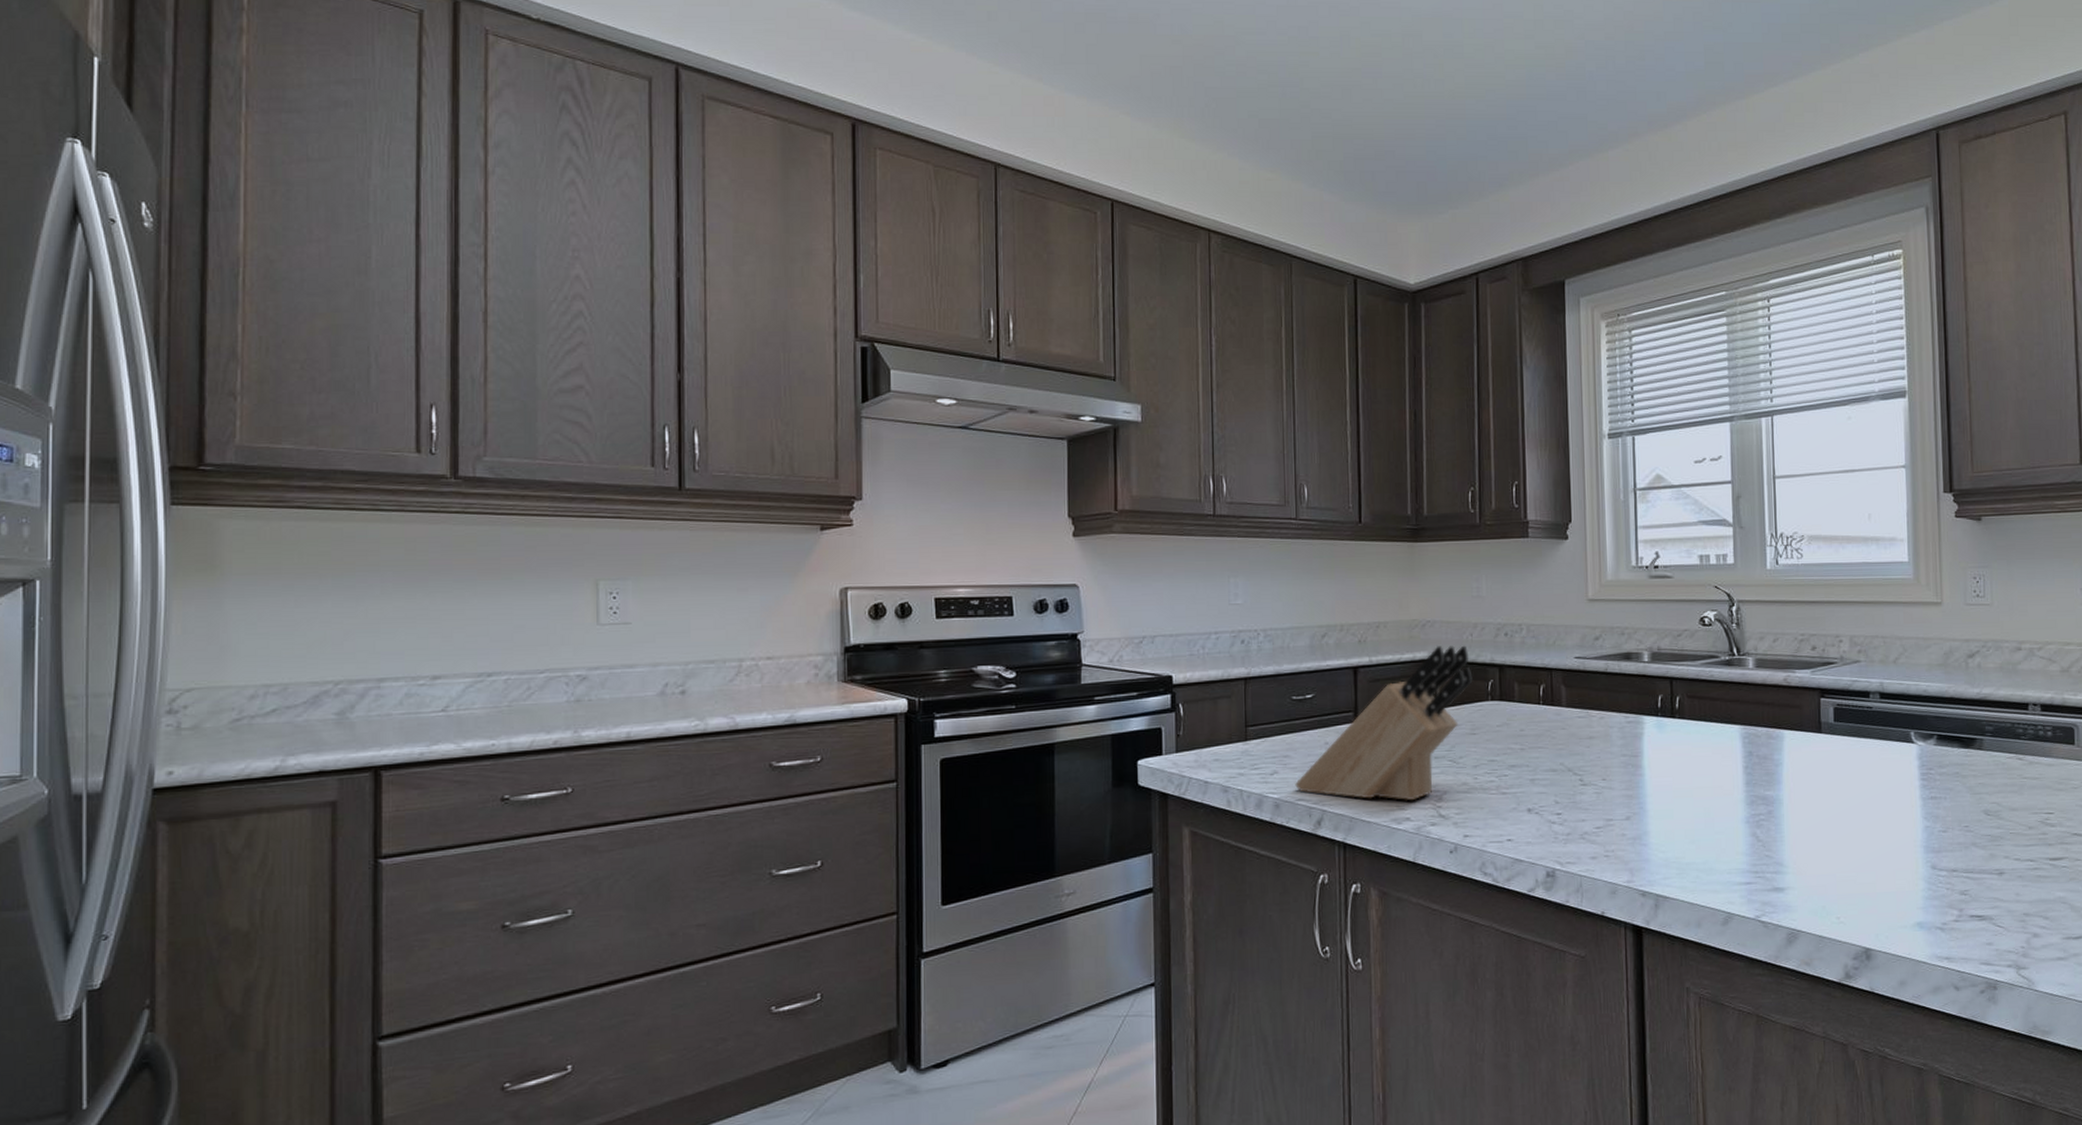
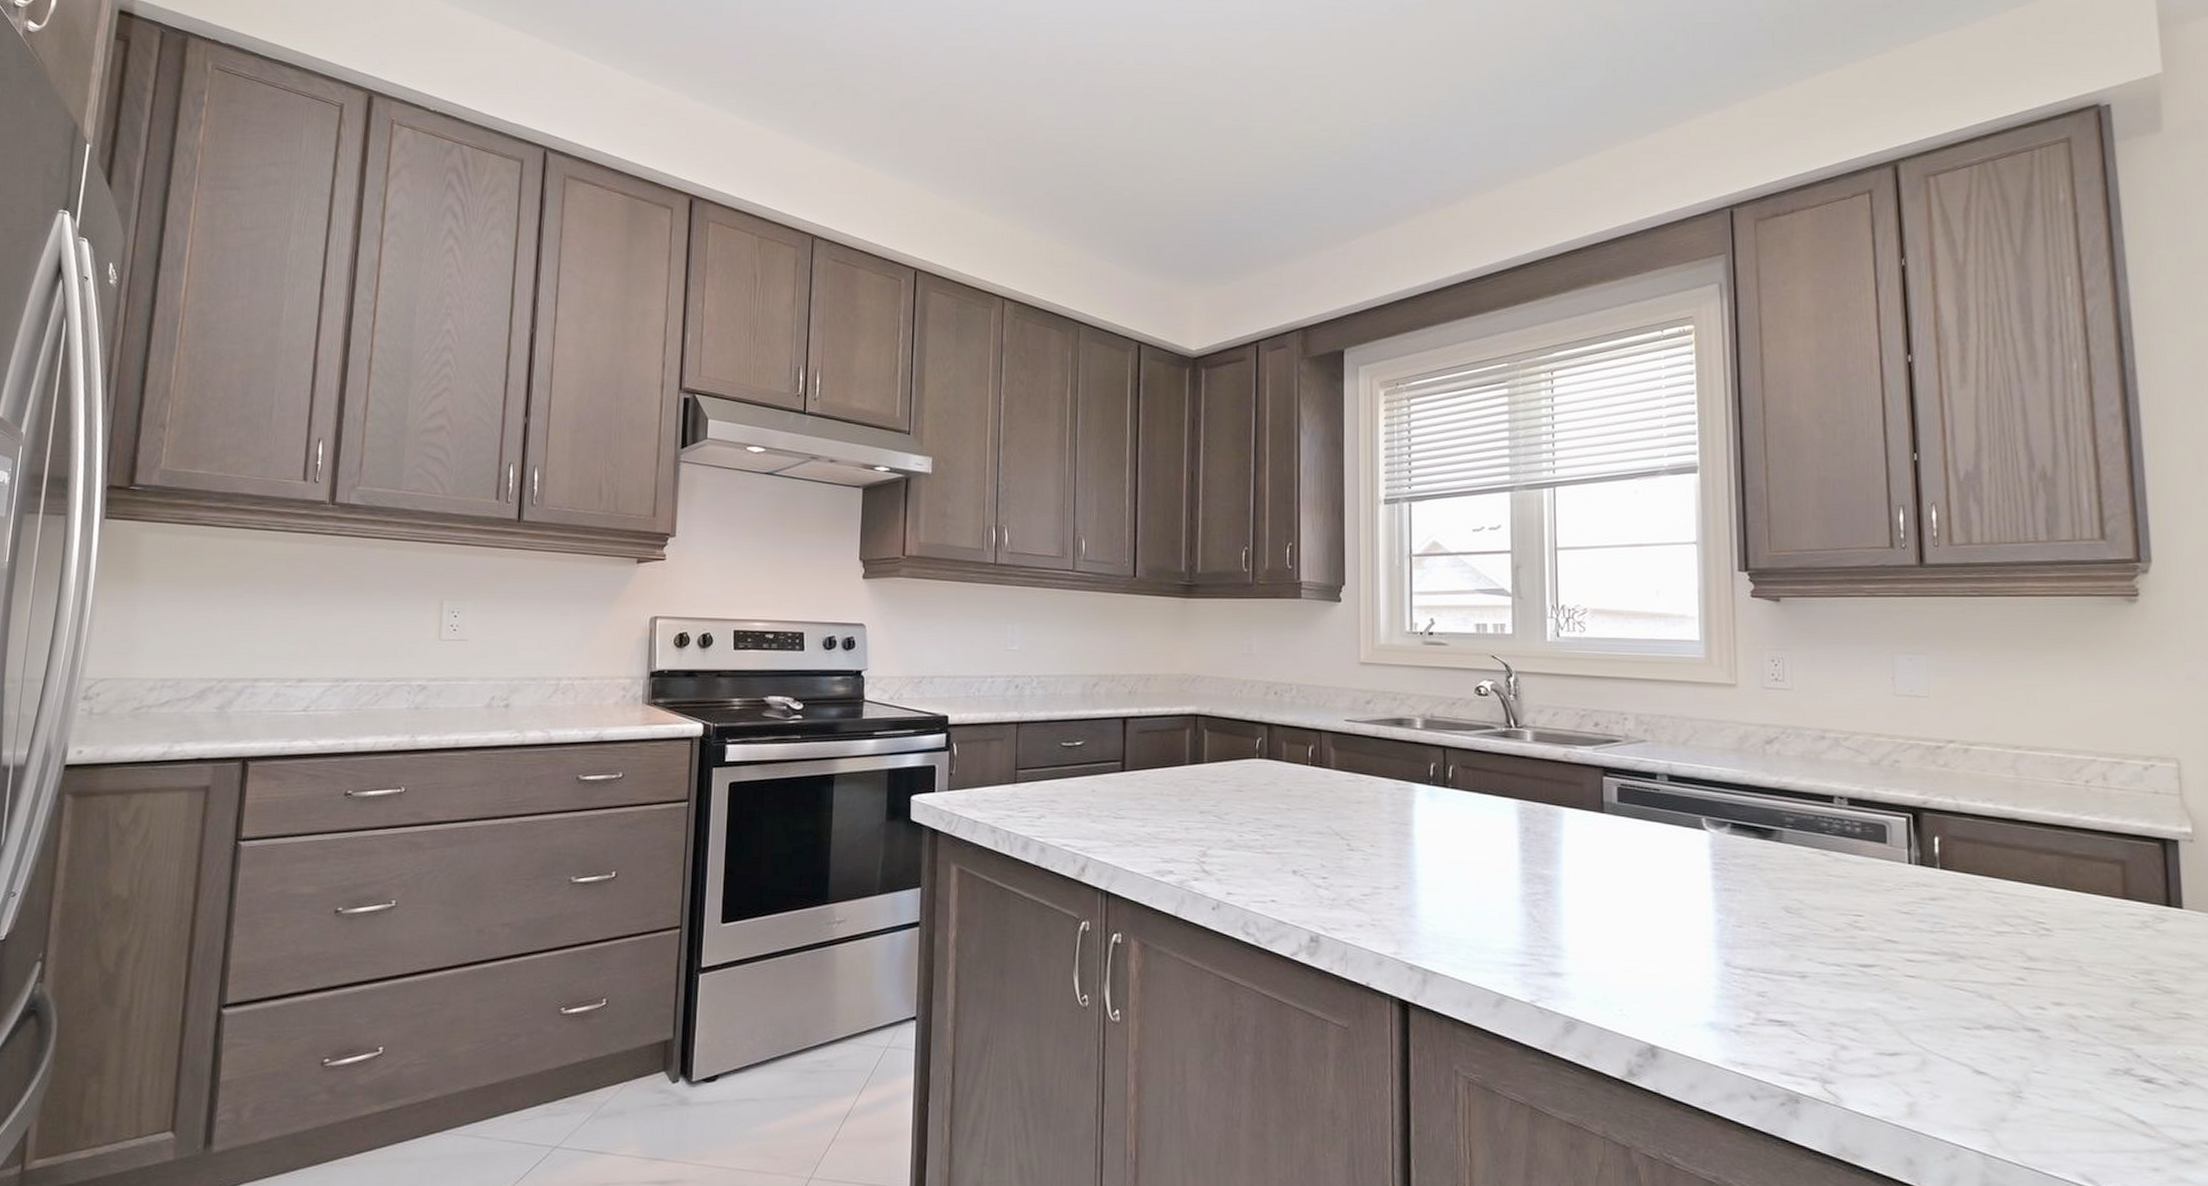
knife block: present [1295,645,1473,801] -> none [1061,701,1241,854]

